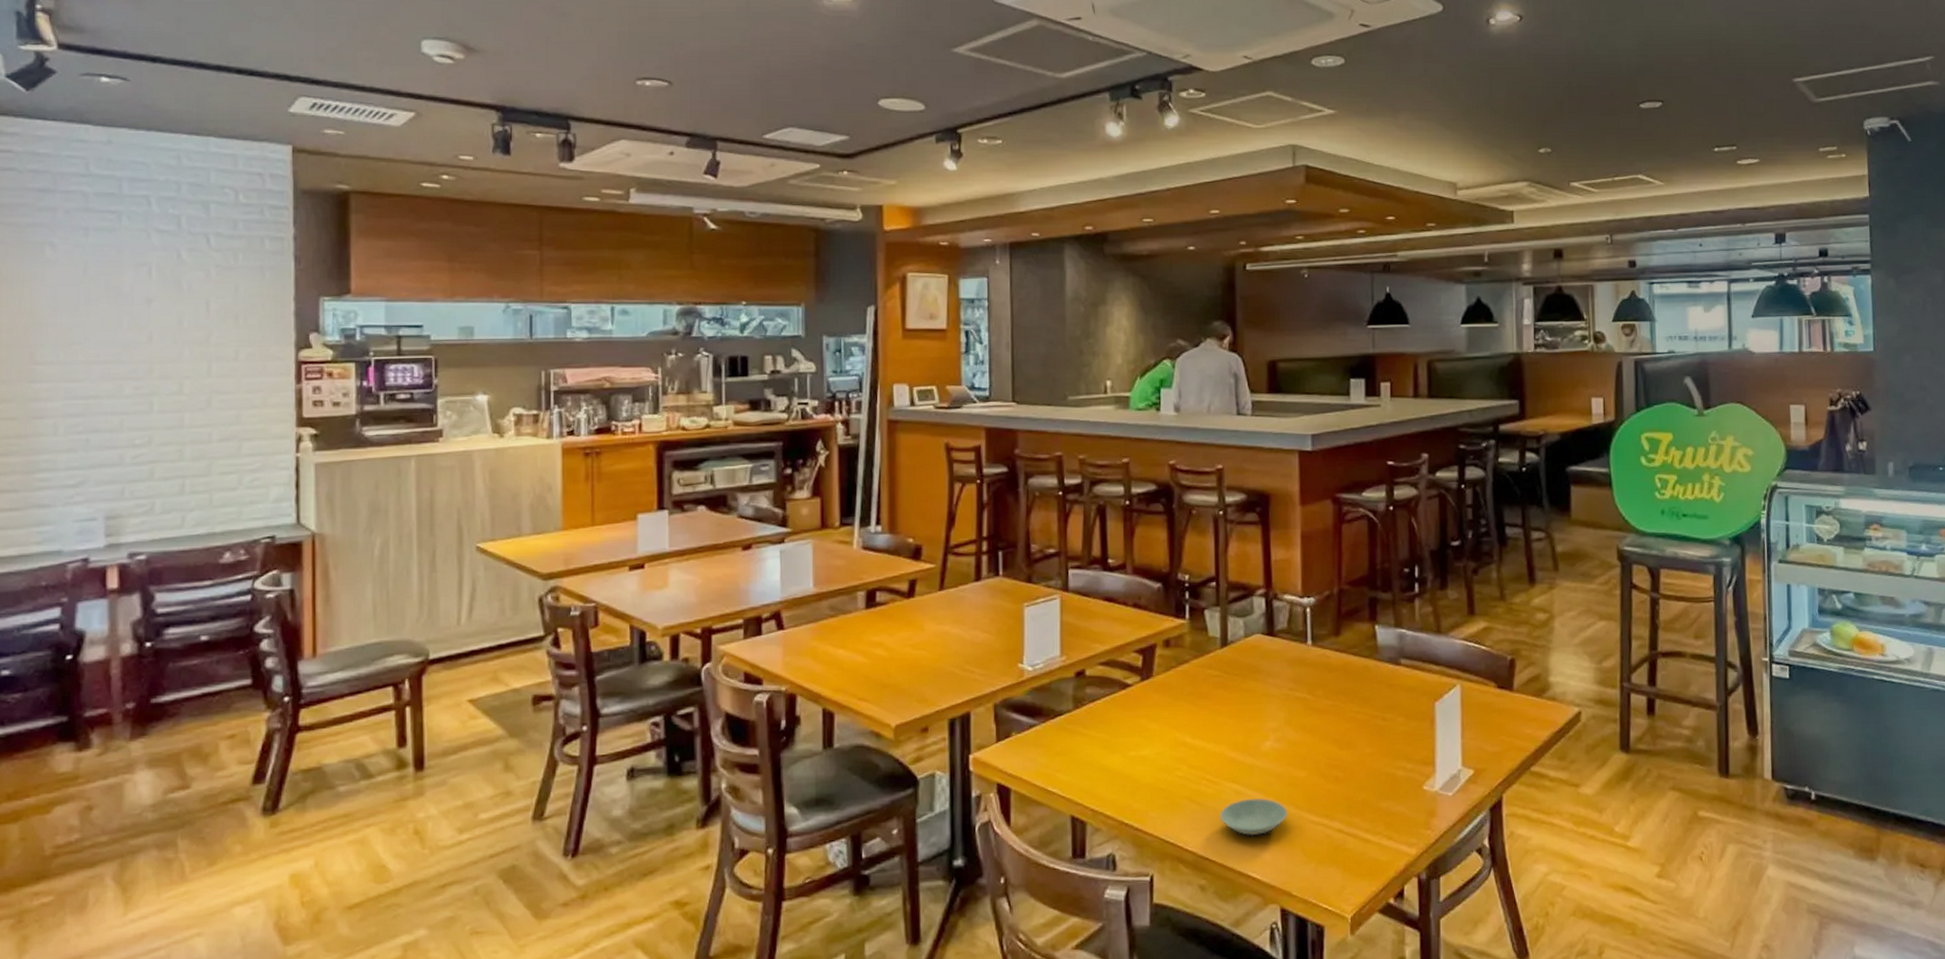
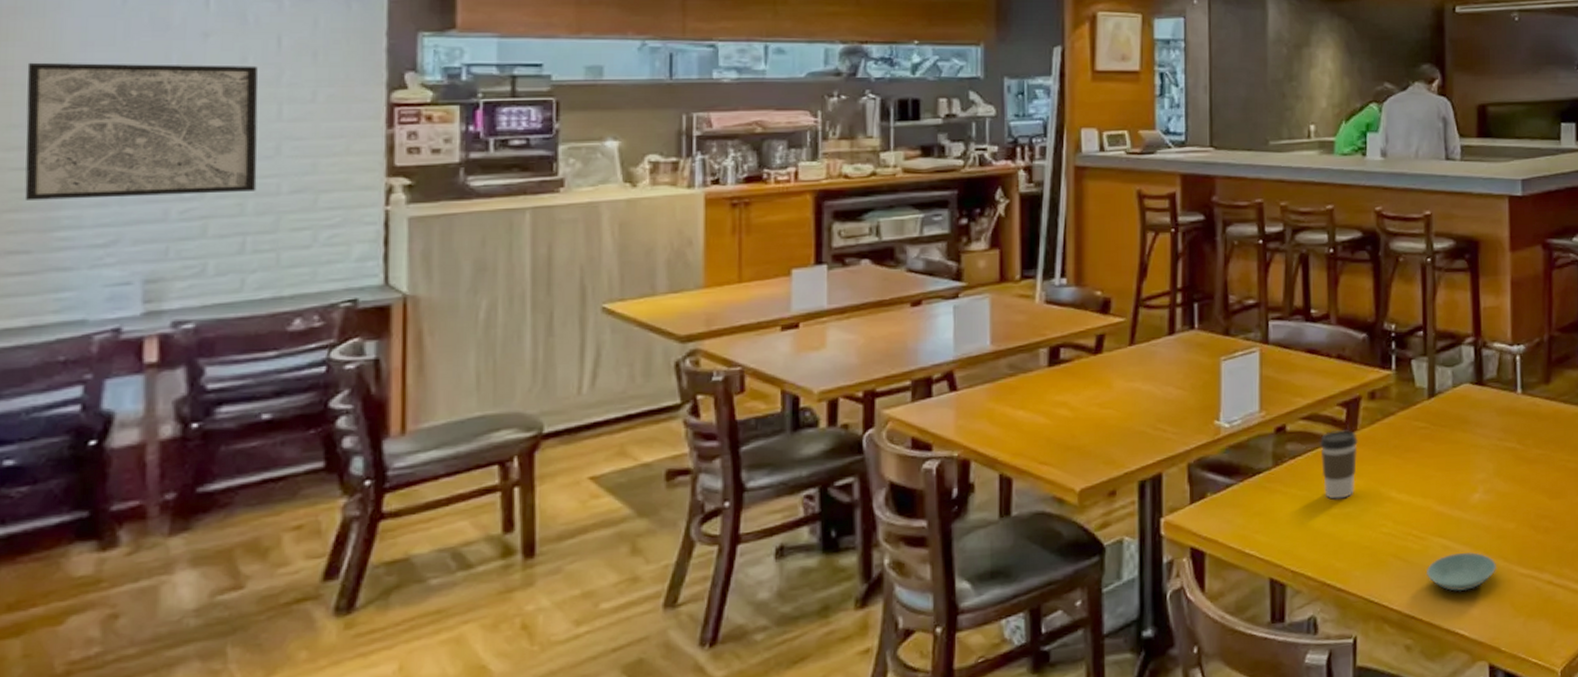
wall art: none [11,326,193,446] -> present [24,62,258,200]
coffee cup: none [1116,676,1155,742] -> present [1319,430,1359,499]

